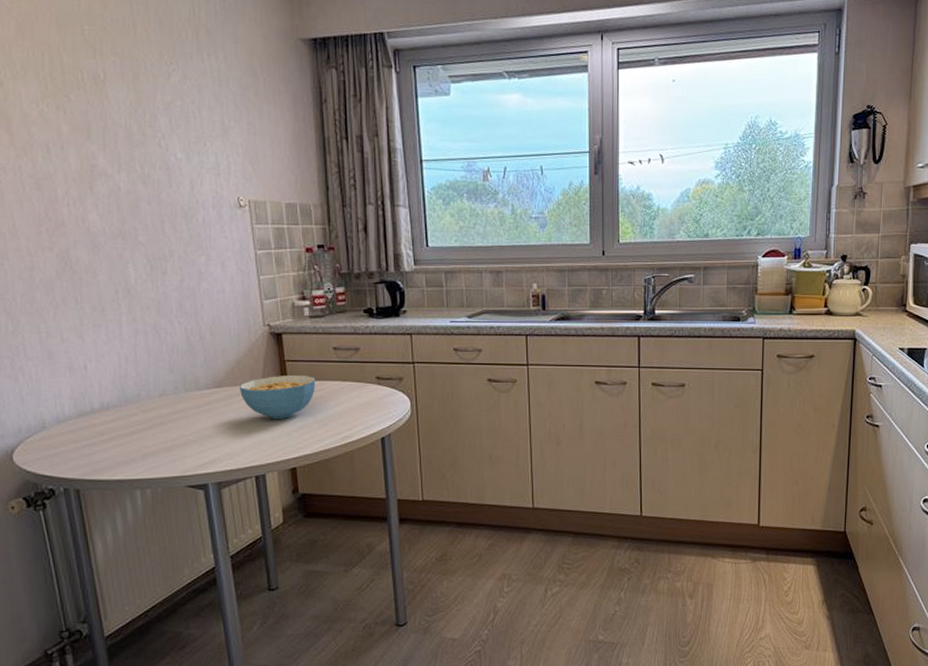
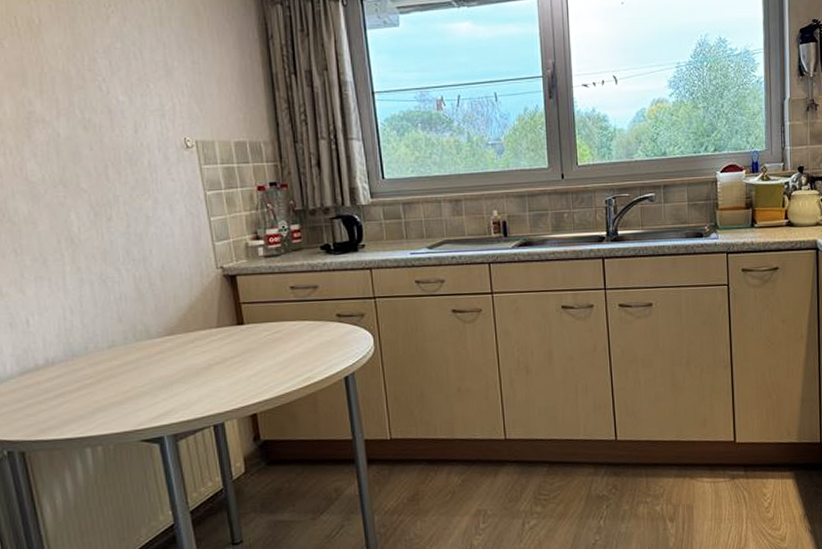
cereal bowl: present [239,374,316,419] -> none [192,317,274,364]

